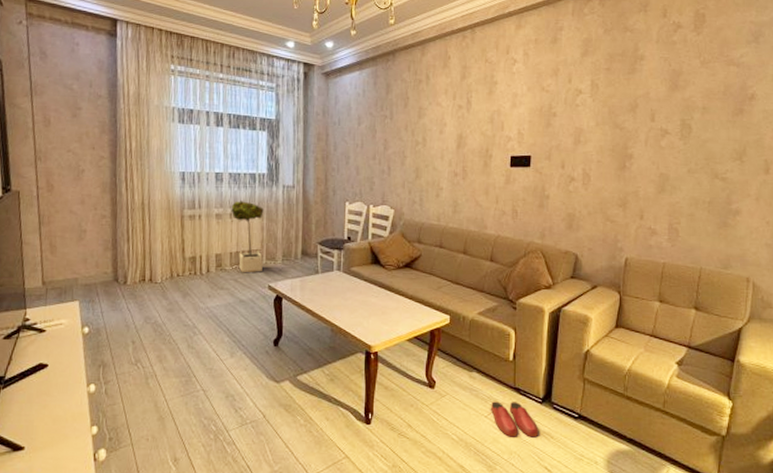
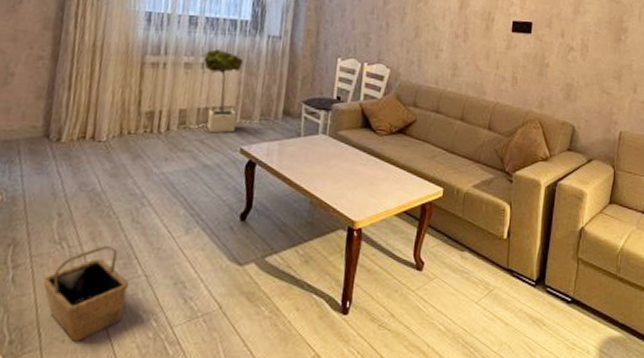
basket: none [127,367,191,440] -> present [42,246,129,341]
slippers: present [491,401,538,438] -> none [482,285,530,326]

